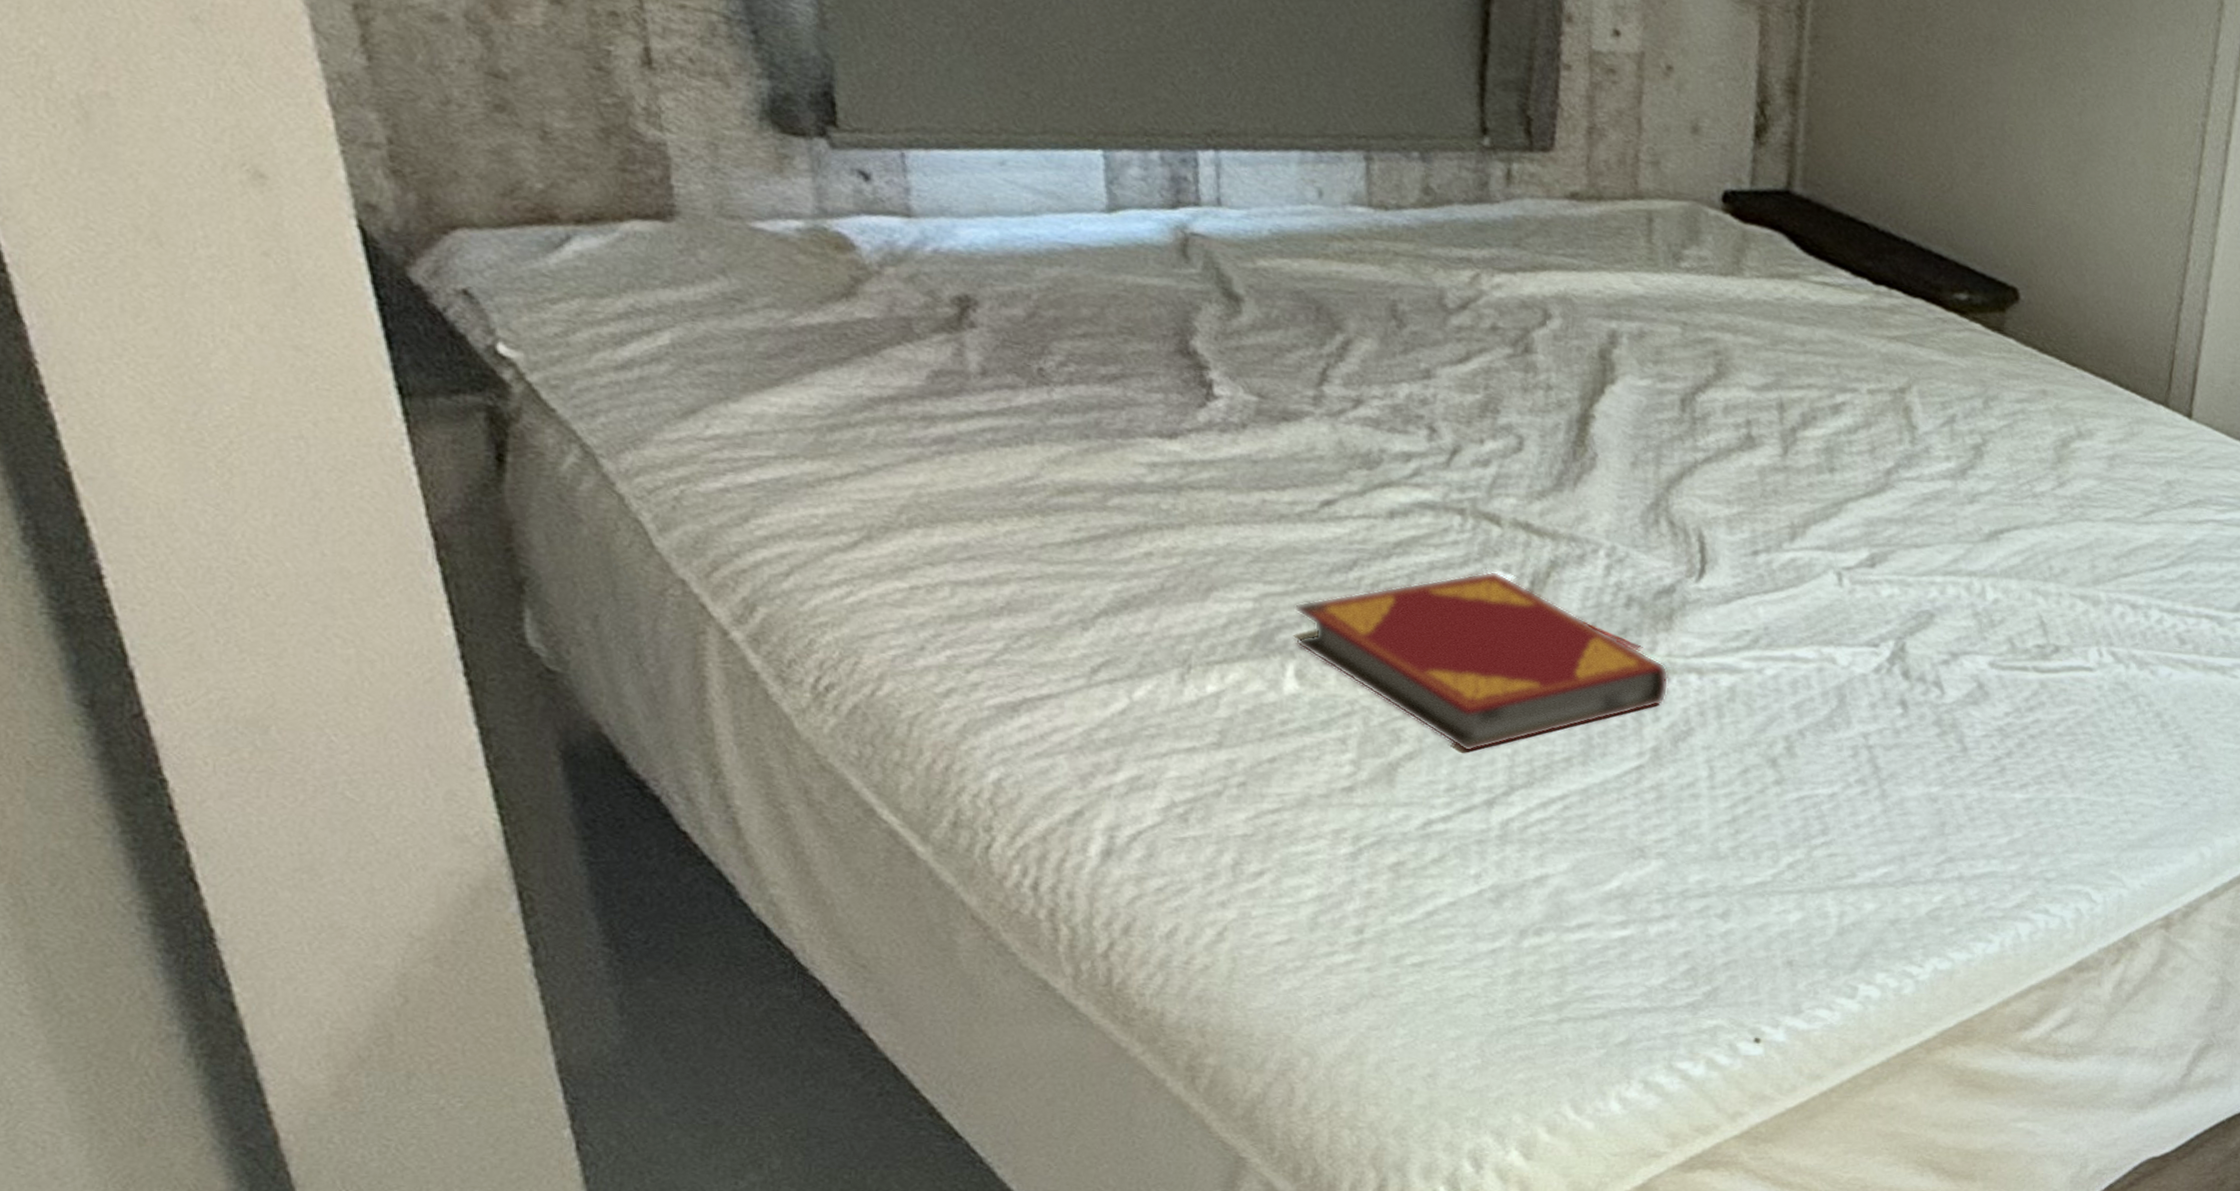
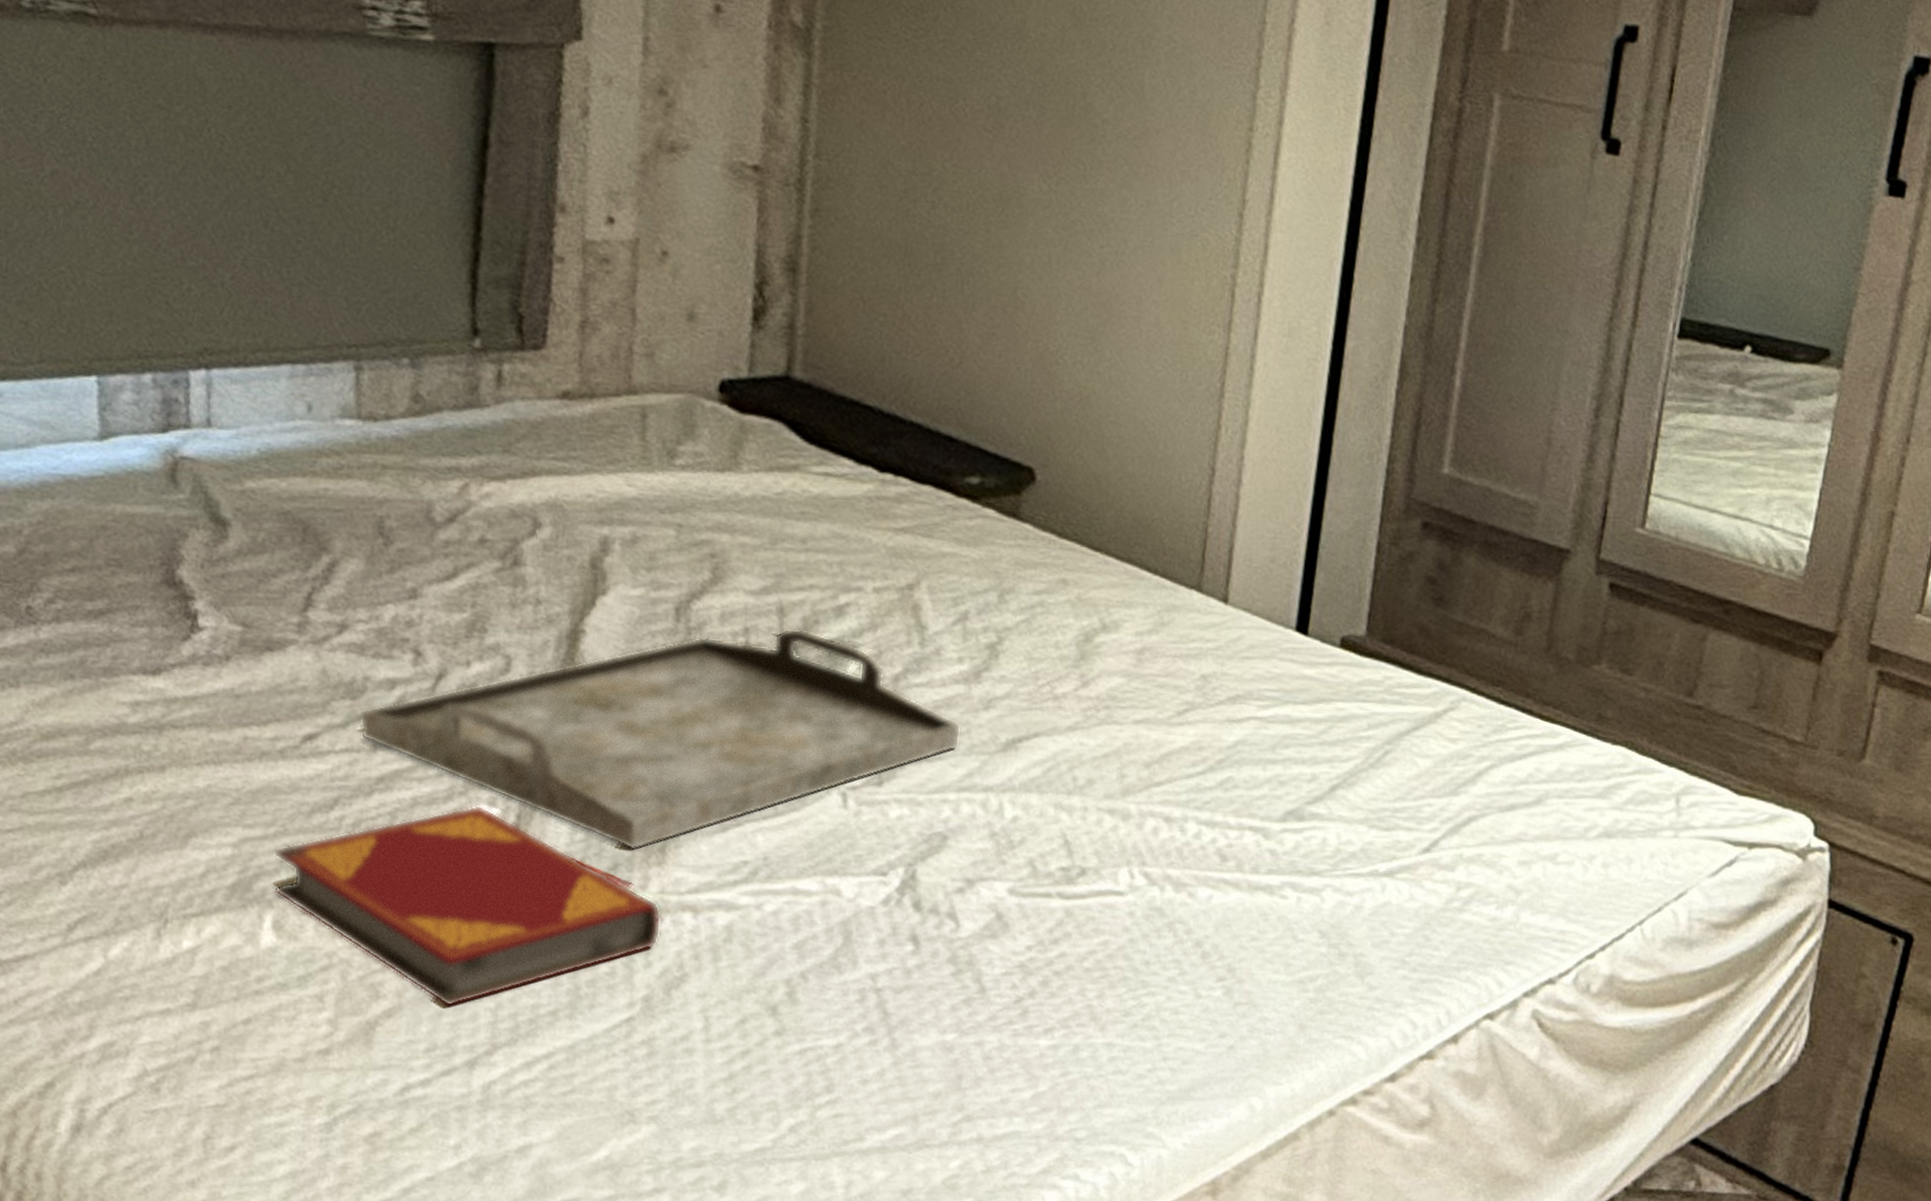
serving tray: none [1376,422,1948,617] -> present [359,628,961,850]

